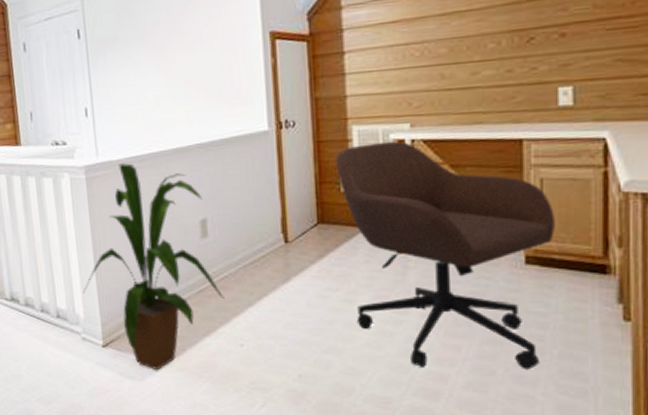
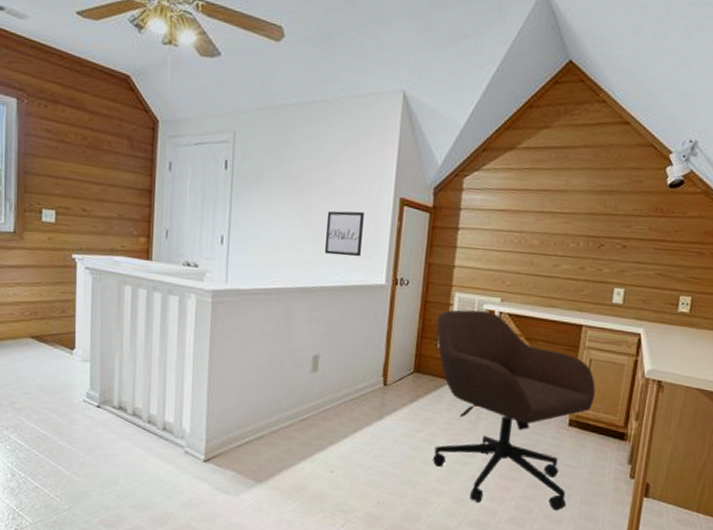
house plant: present [83,163,225,371] -> none [192,293,324,488]
wall art: none [191,55,236,108] -> present [324,211,364,257]

